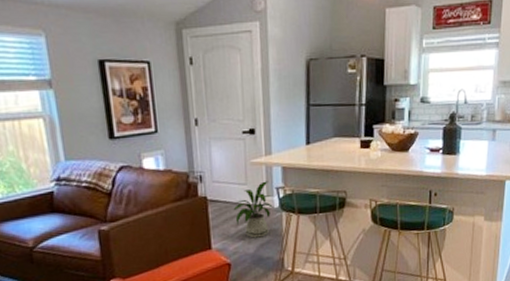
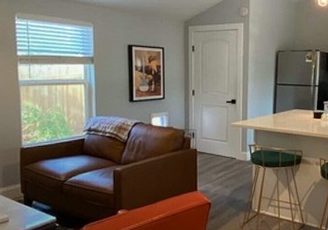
house plant: present [233,181,274,238] -> none [216,139,247,184]

